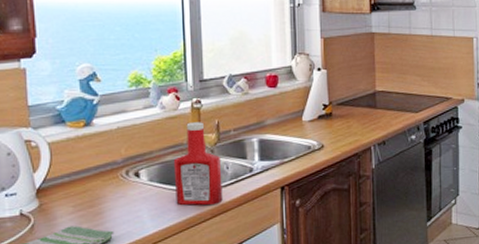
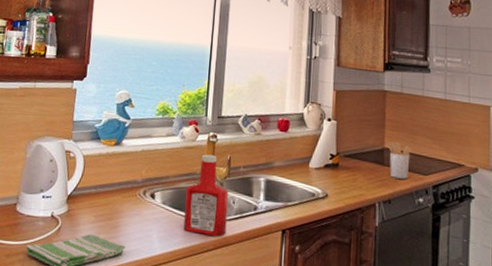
utensil holder: none [377,84,402,120] -> present [385,141,412,179]

